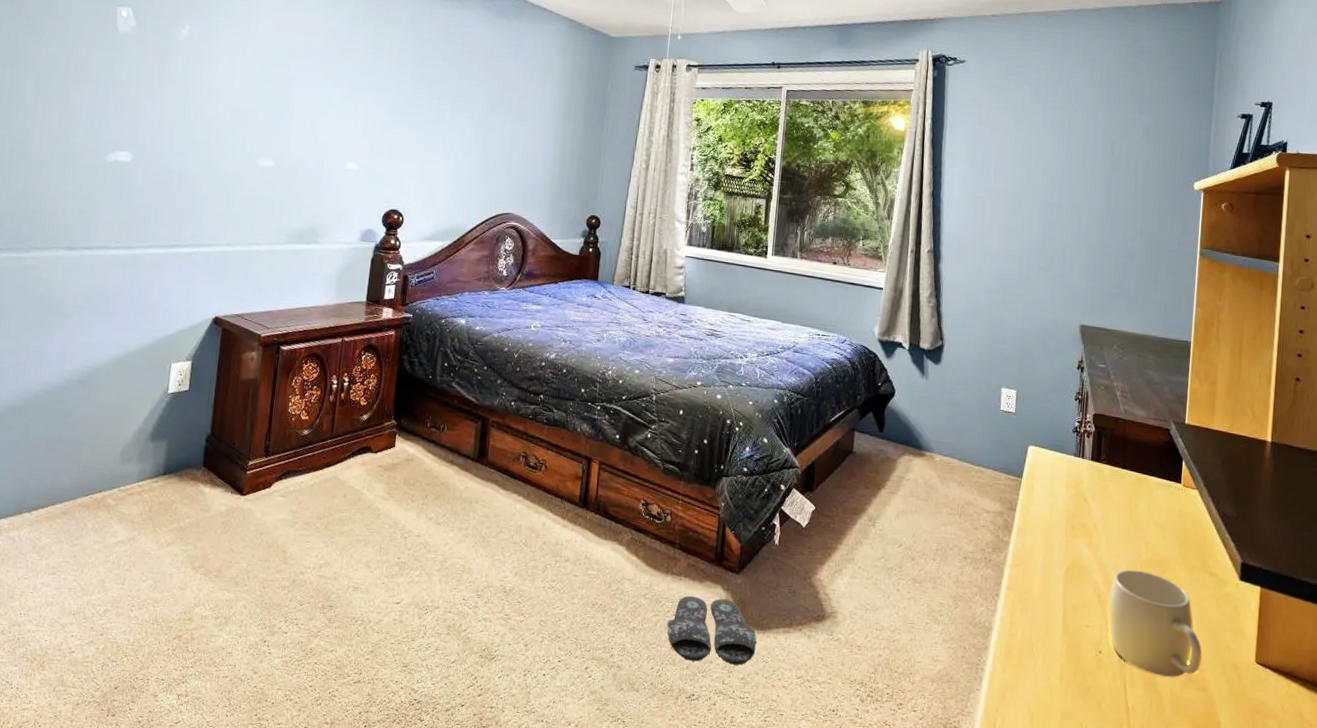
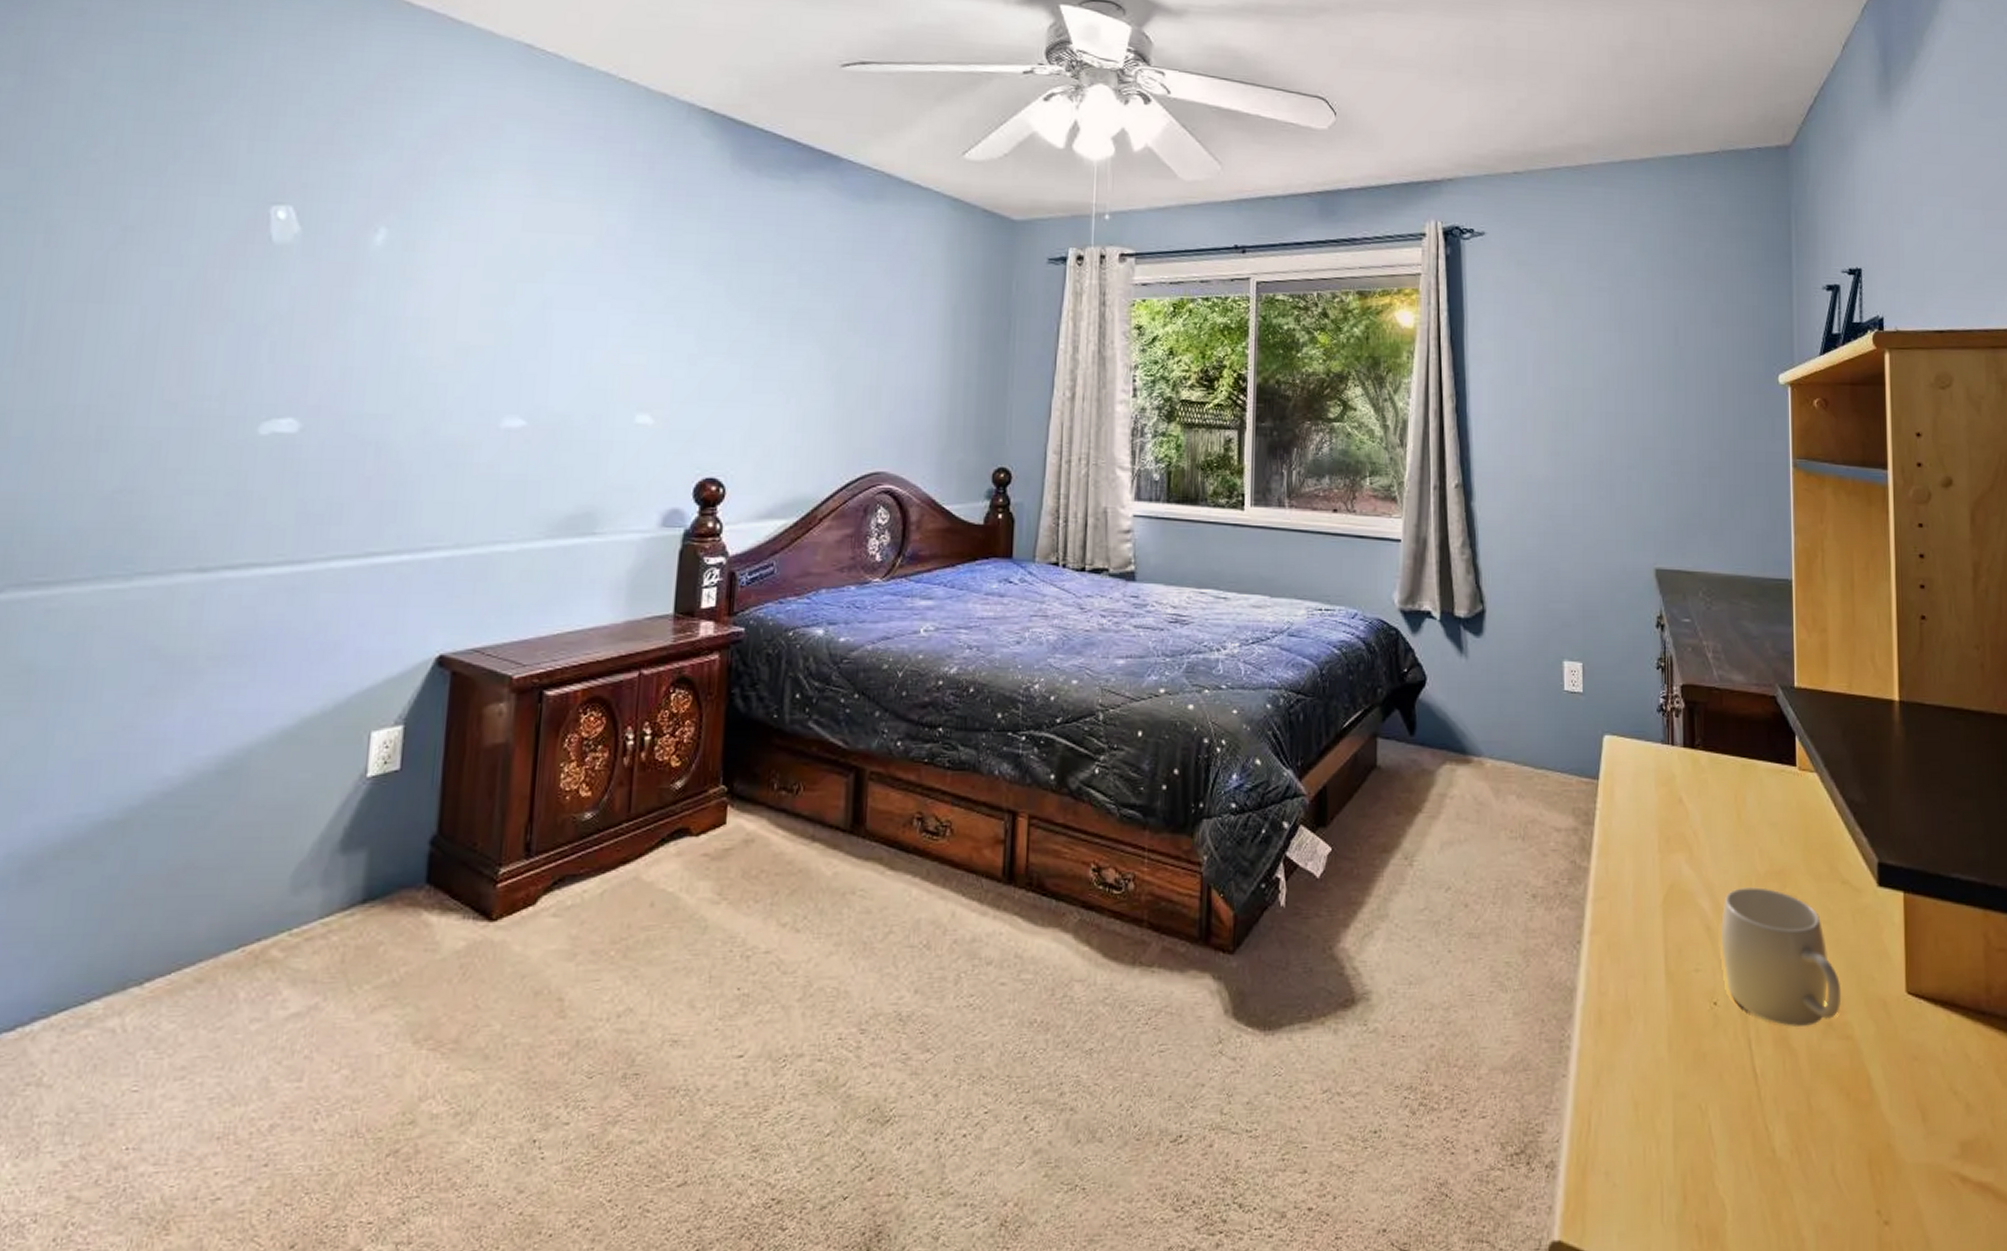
slippers: present [666,596,757,665] -> none [1137,992,1264,1087]

